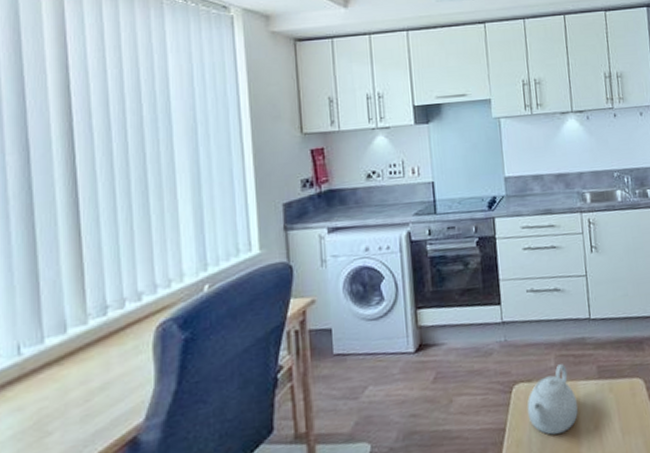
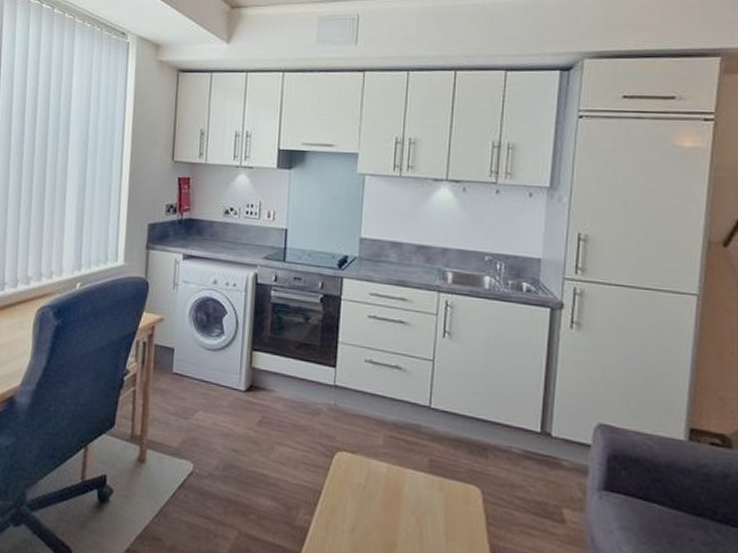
teapot: present [527,364,579,435] -> none [346,445,402,516]

